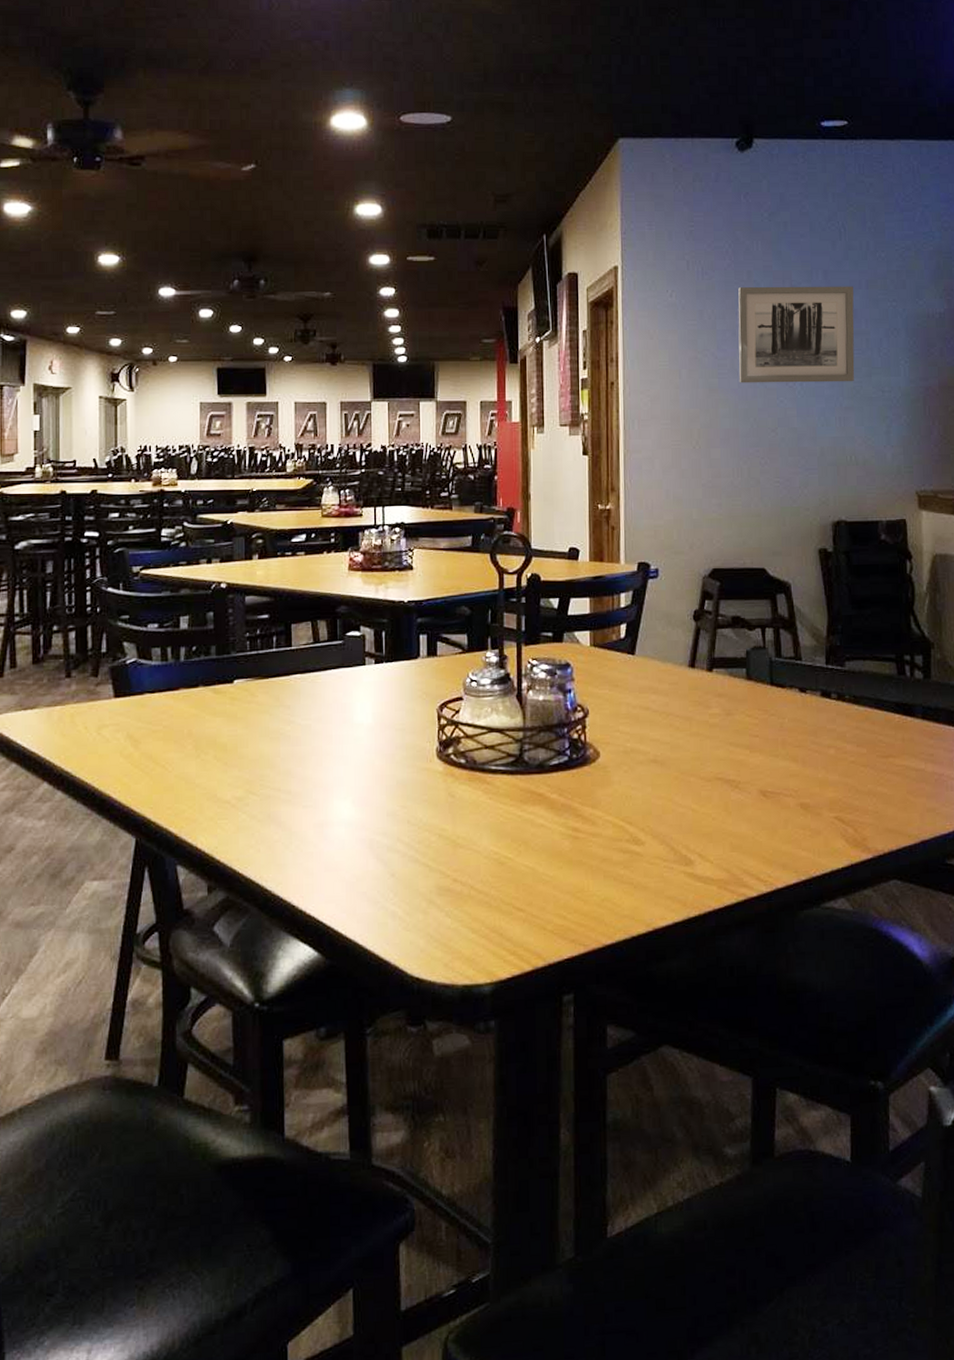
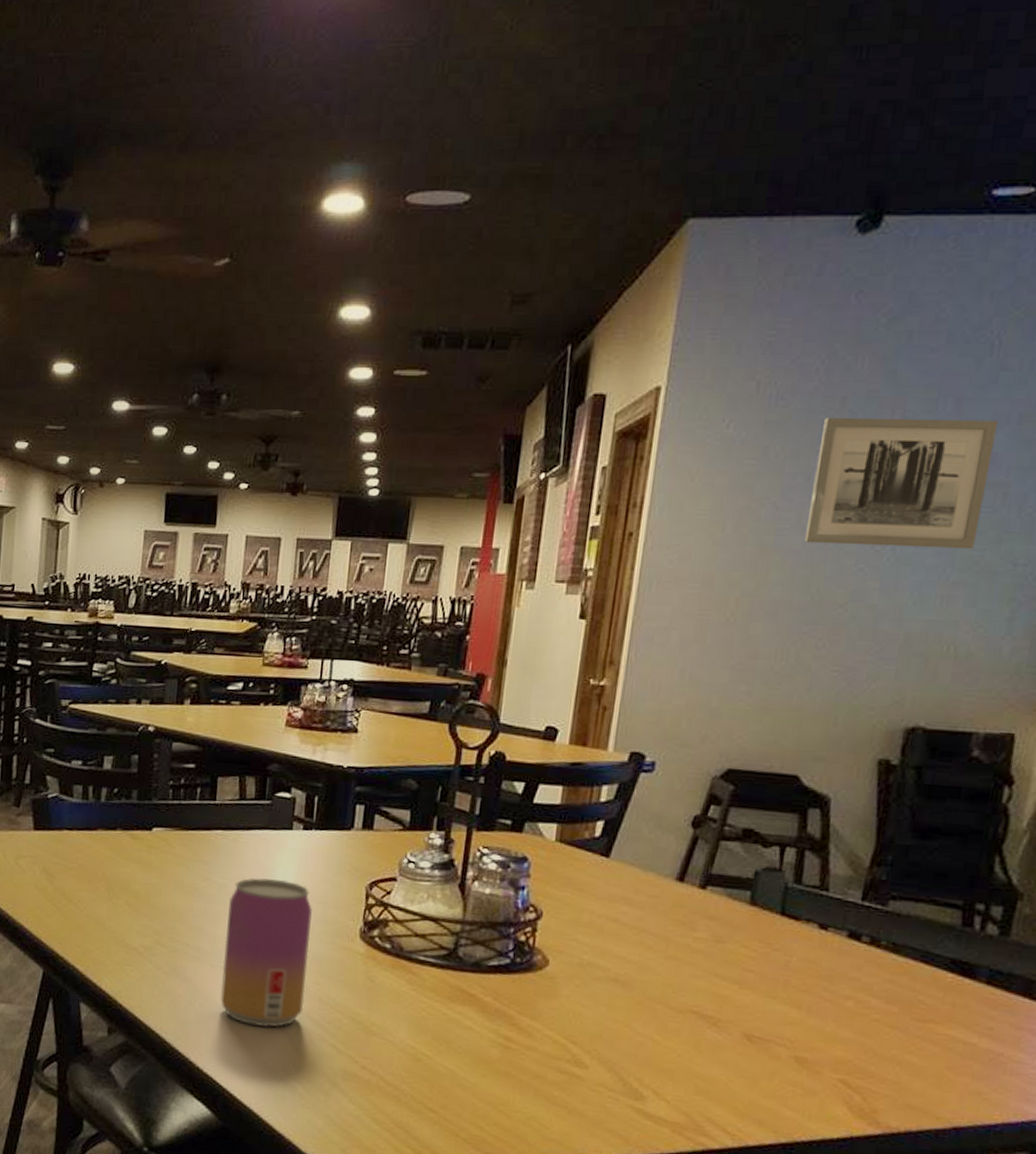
beer can: none [314,713,394,858] -> present [221,877,312,1027]

